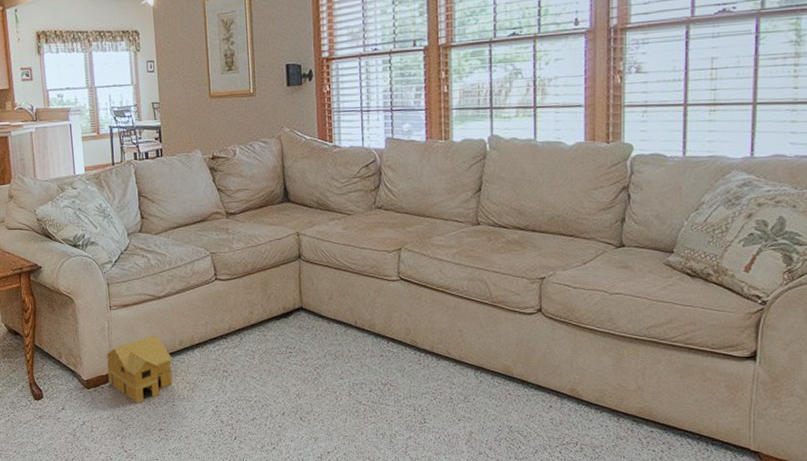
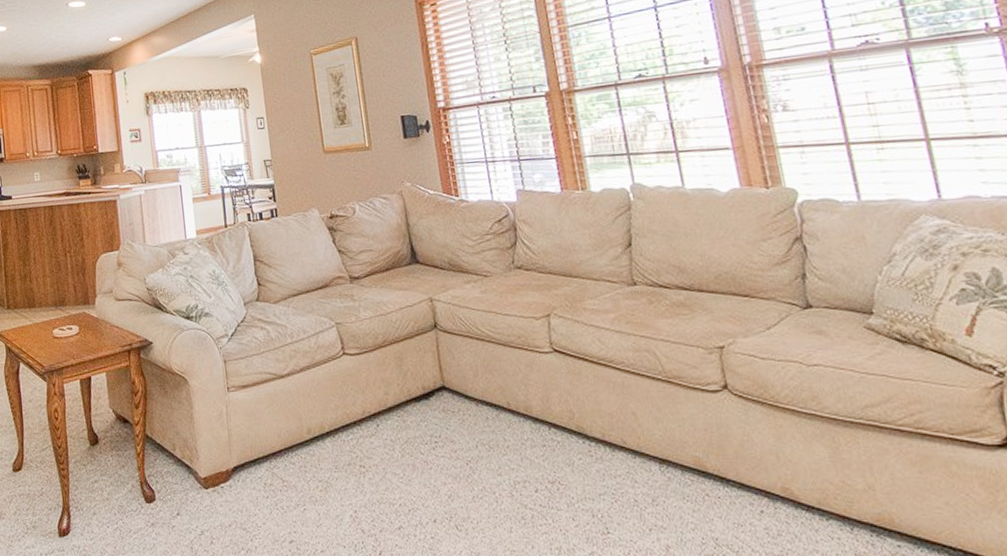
toy house: present [104,334,173,403] -> none [223,421,303,507]

